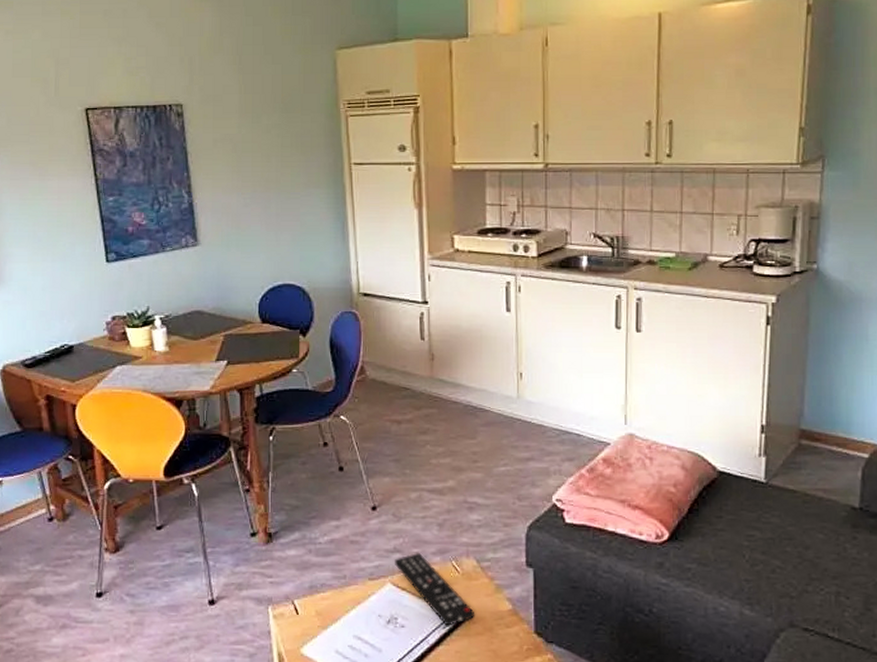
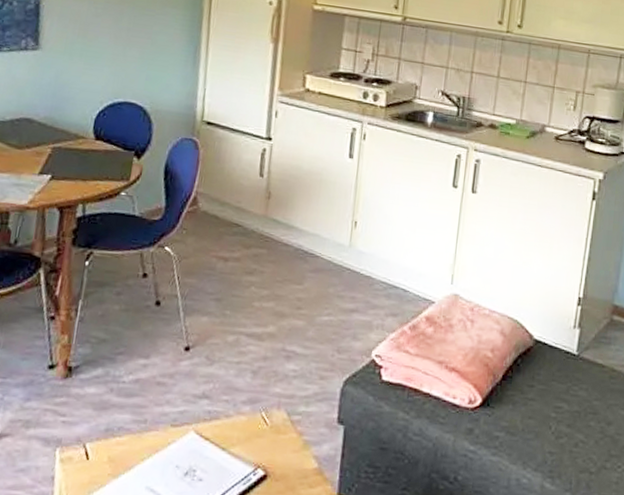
remote control: present [395,552,475,626] -> none [201,399,279,482]

